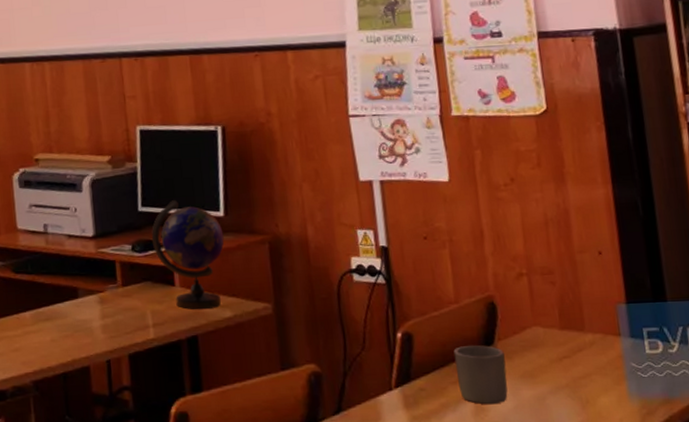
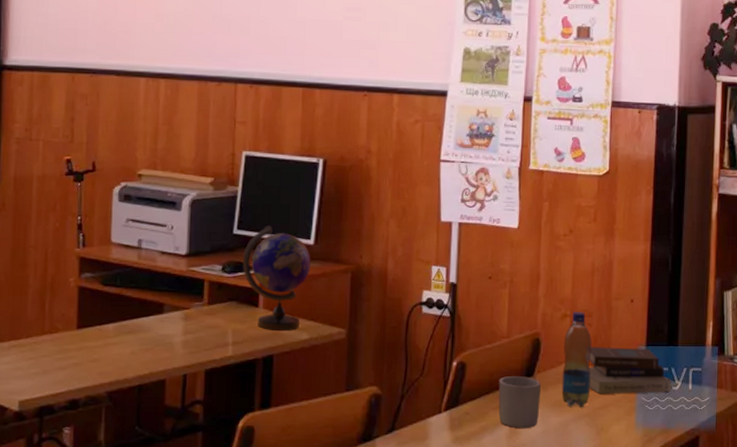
bottle: none [524,268,566,378] -> present [561,311,592,407]
books: none [557,306,667,362] -> present [589,347,671,395]

